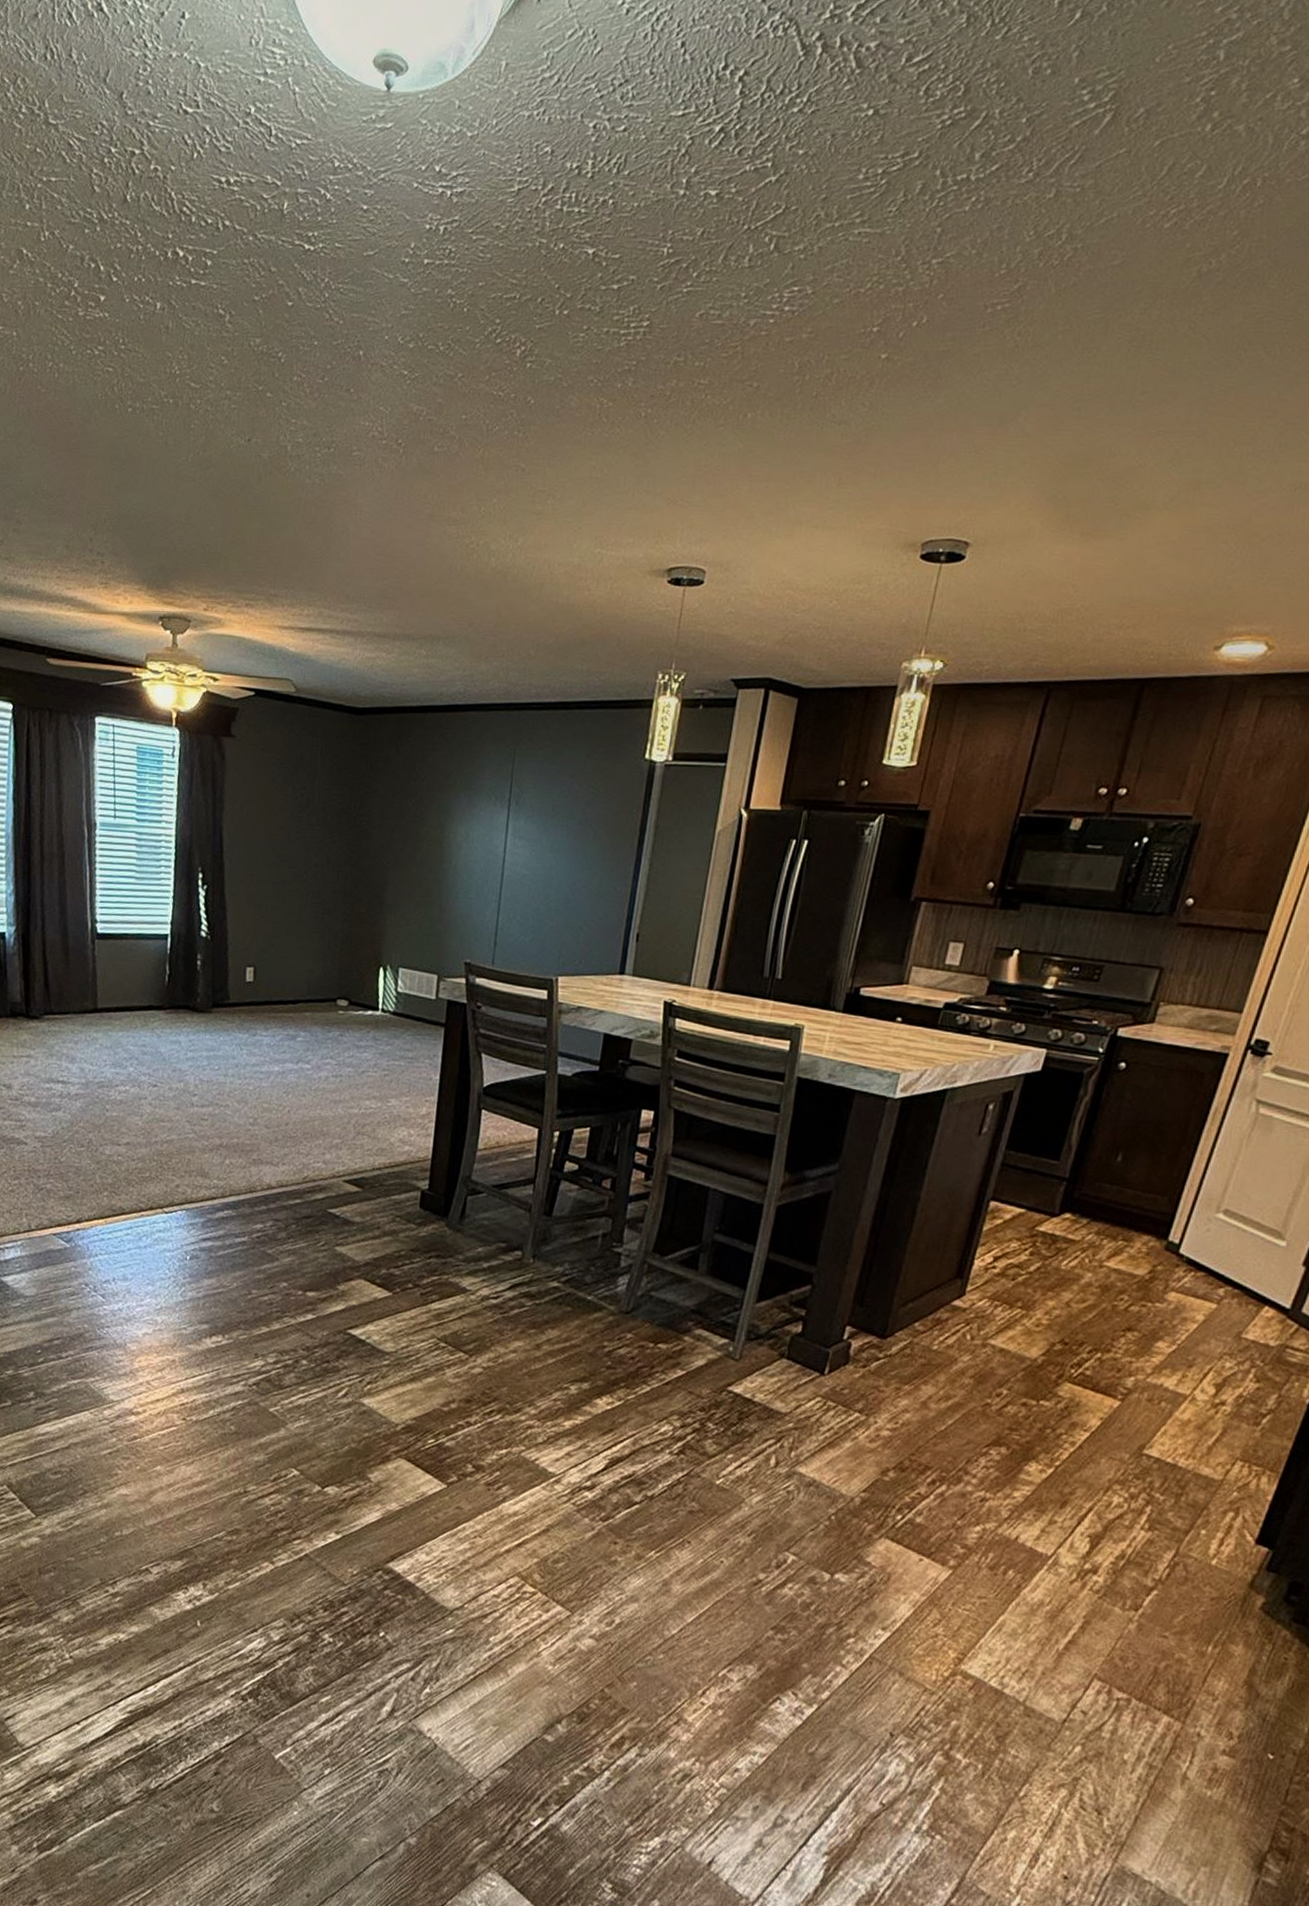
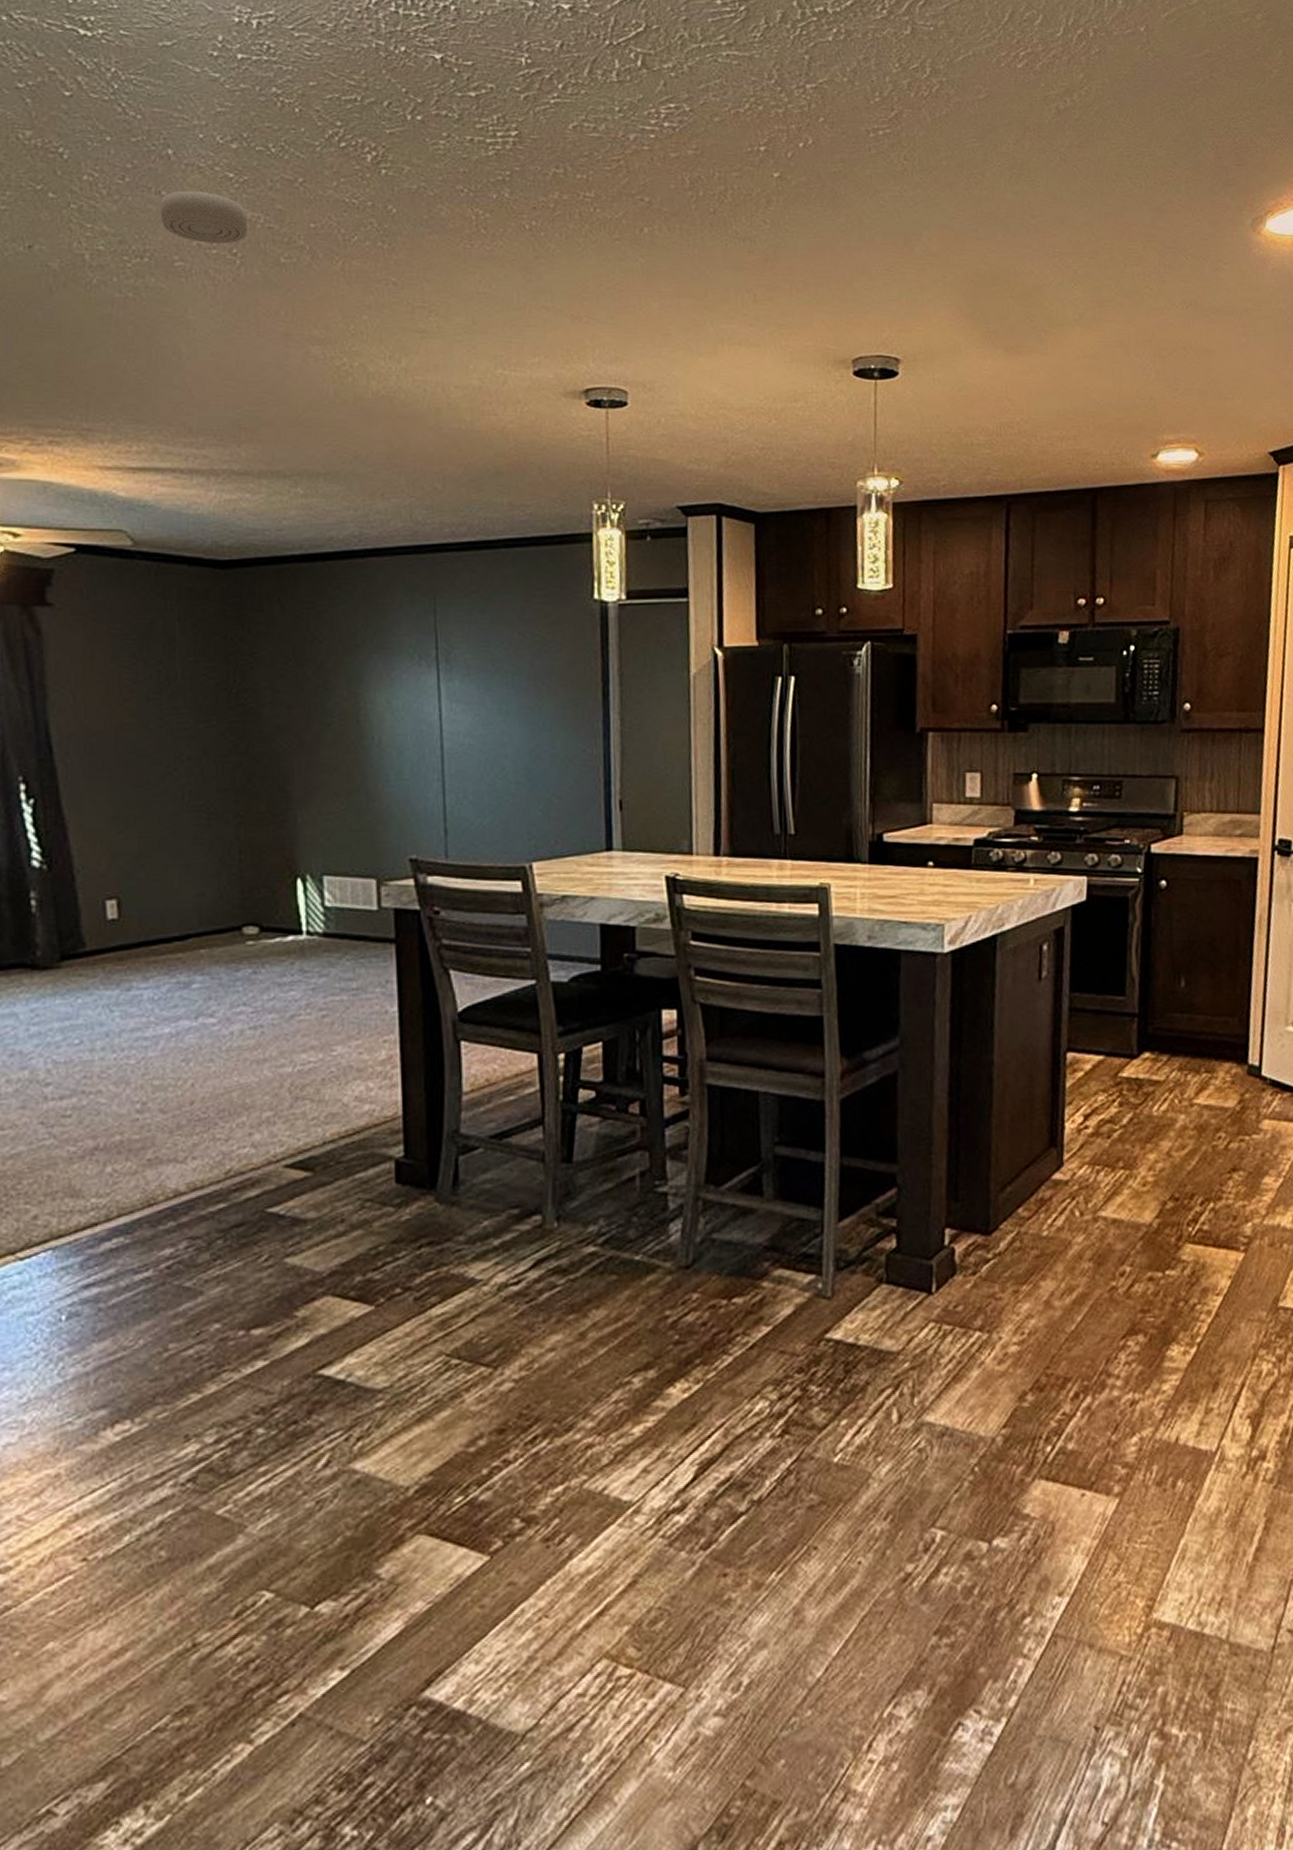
smoke detector: none [347,387,413,435] -> present [160,190,247,244]

